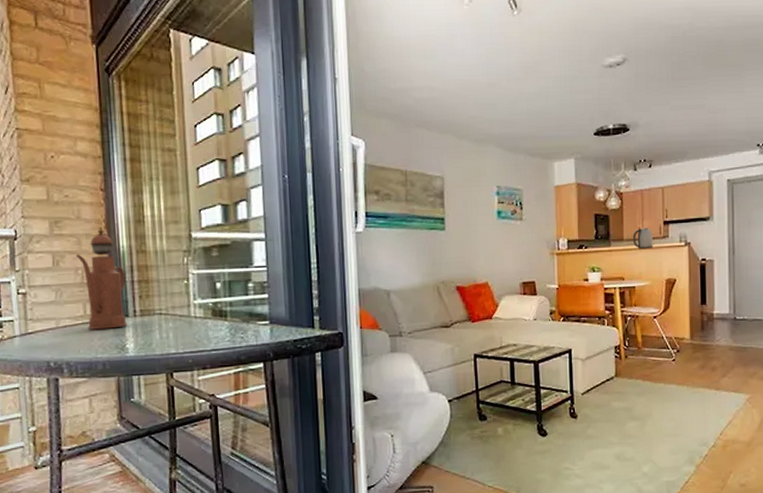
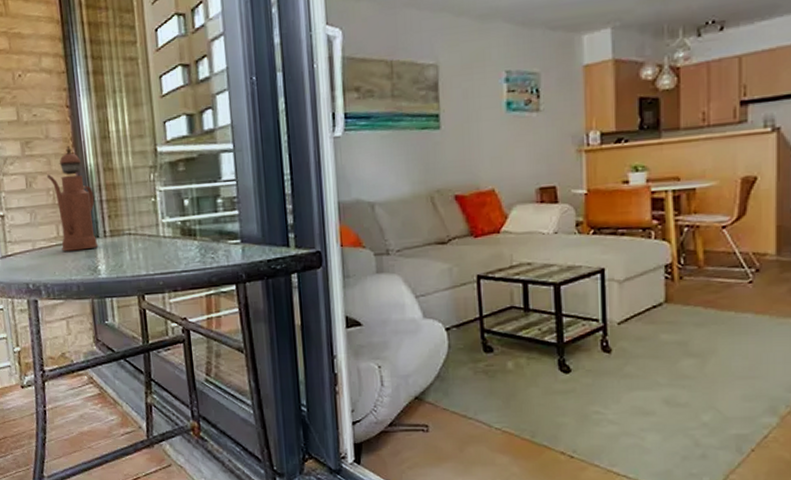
kettle: present [632,228,654,250] -> none [693,111,725,141]

